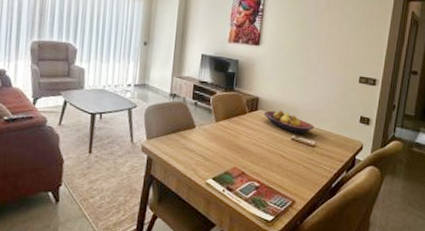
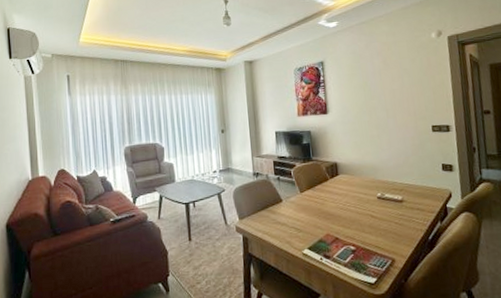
fruit bowl: present [263,110,315,135] -> none [344,171,398,192]

